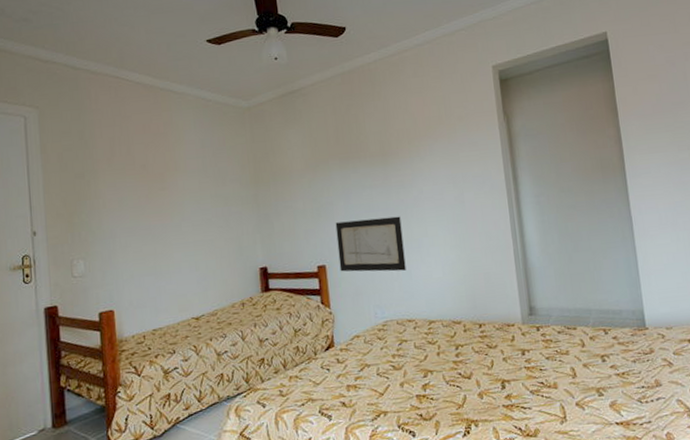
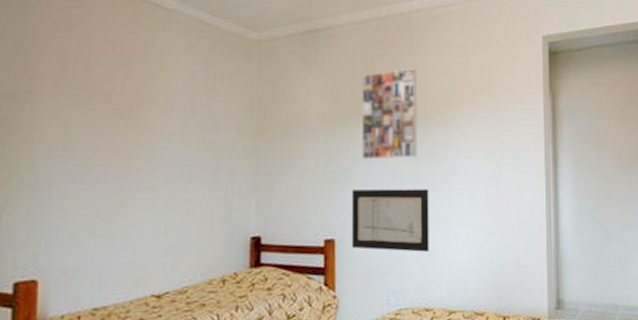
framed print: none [334,112,388,196] -> present [362,68,417,160]

